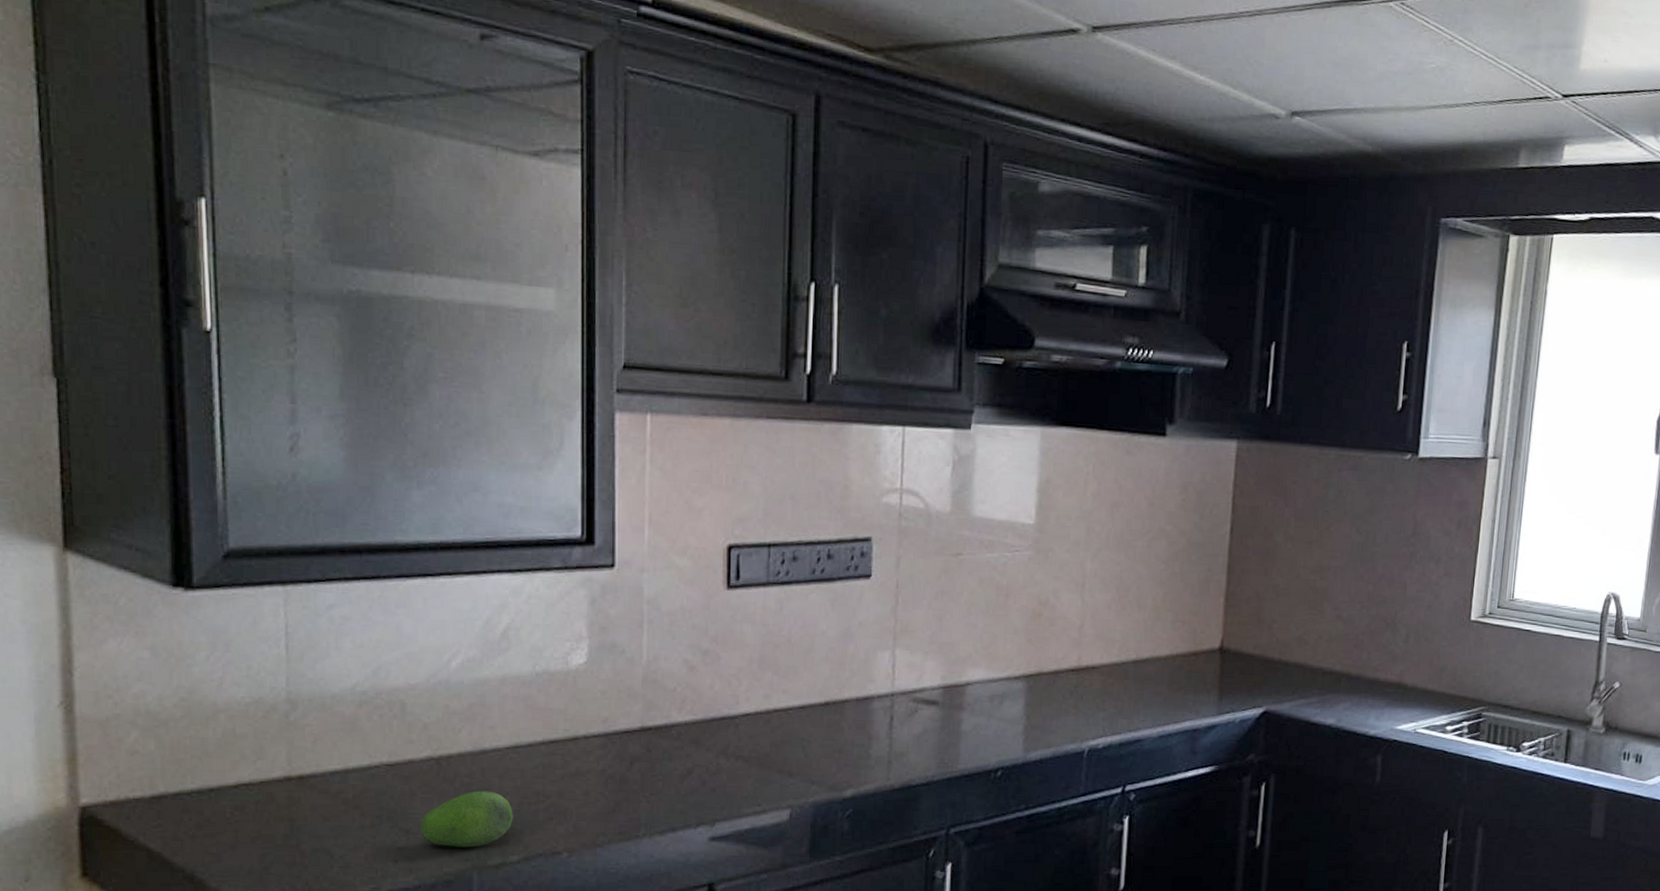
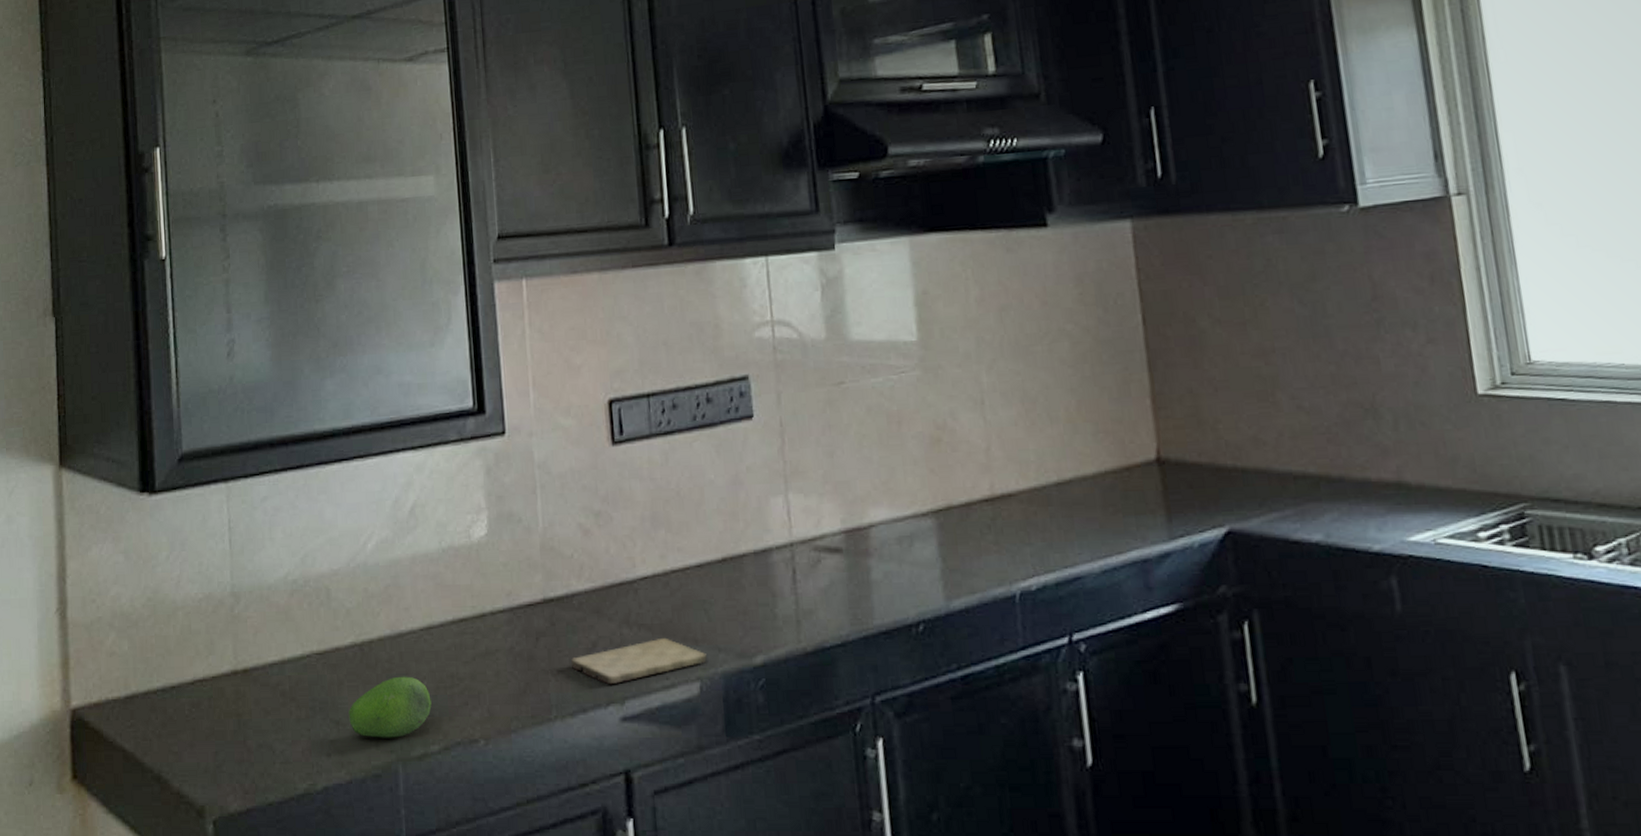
cutting board: none [663,769,799,809] -> present [570,637,707,685]

